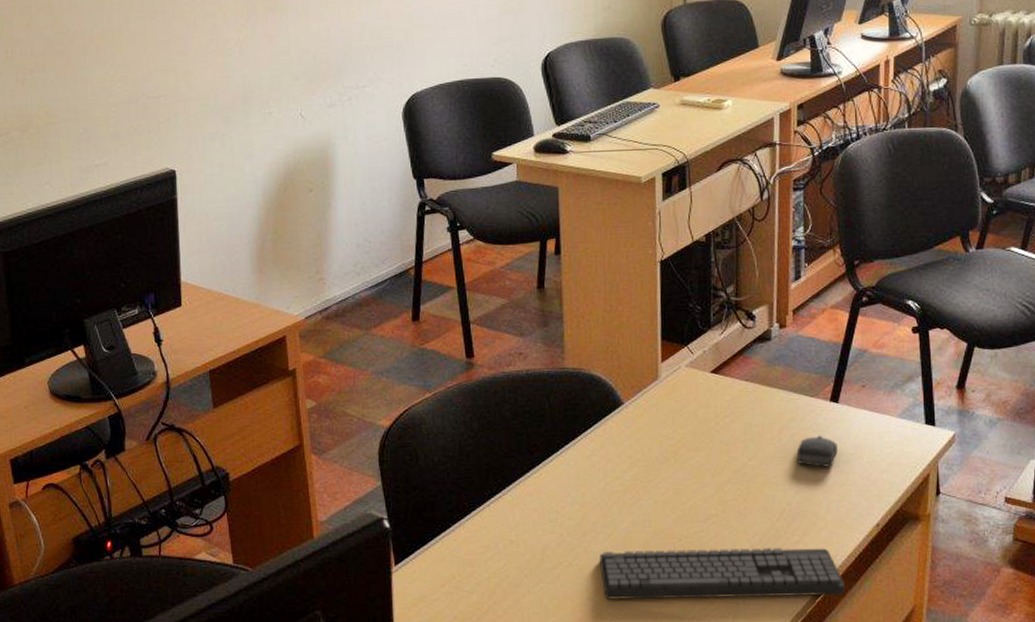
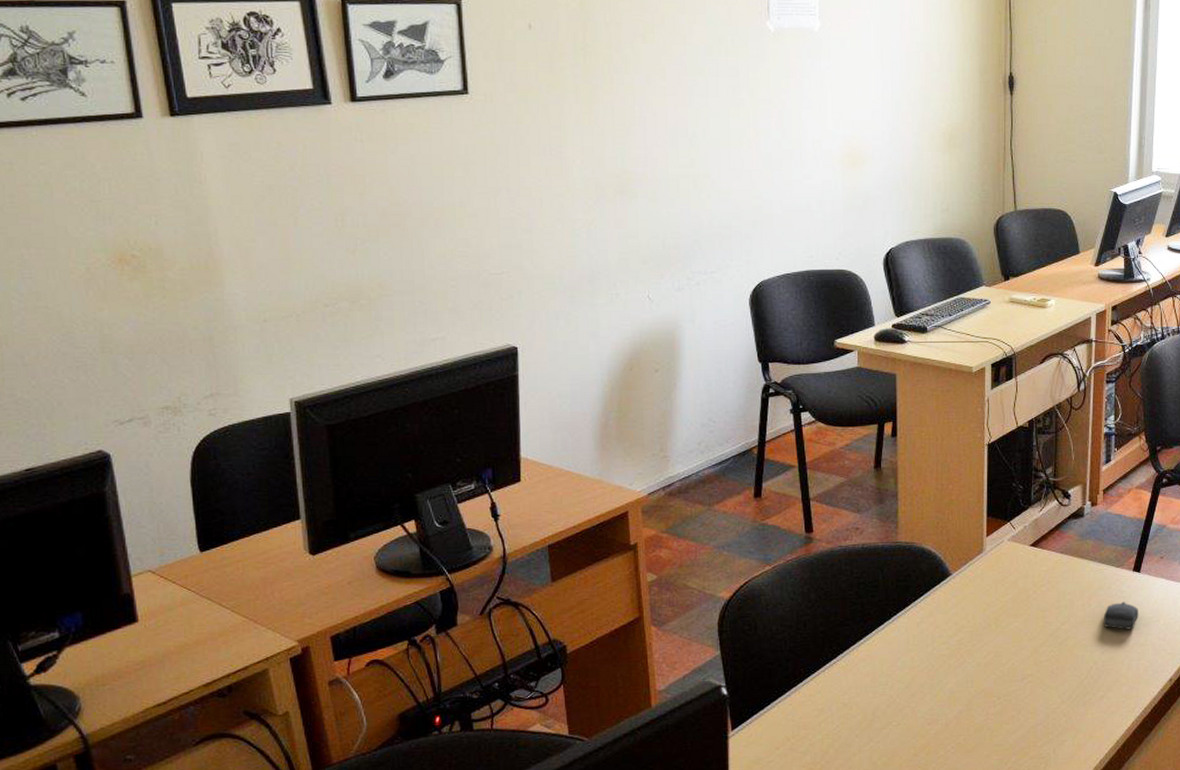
keyboard: present [600,548,845,599] -> none [926,702,1141,755]

